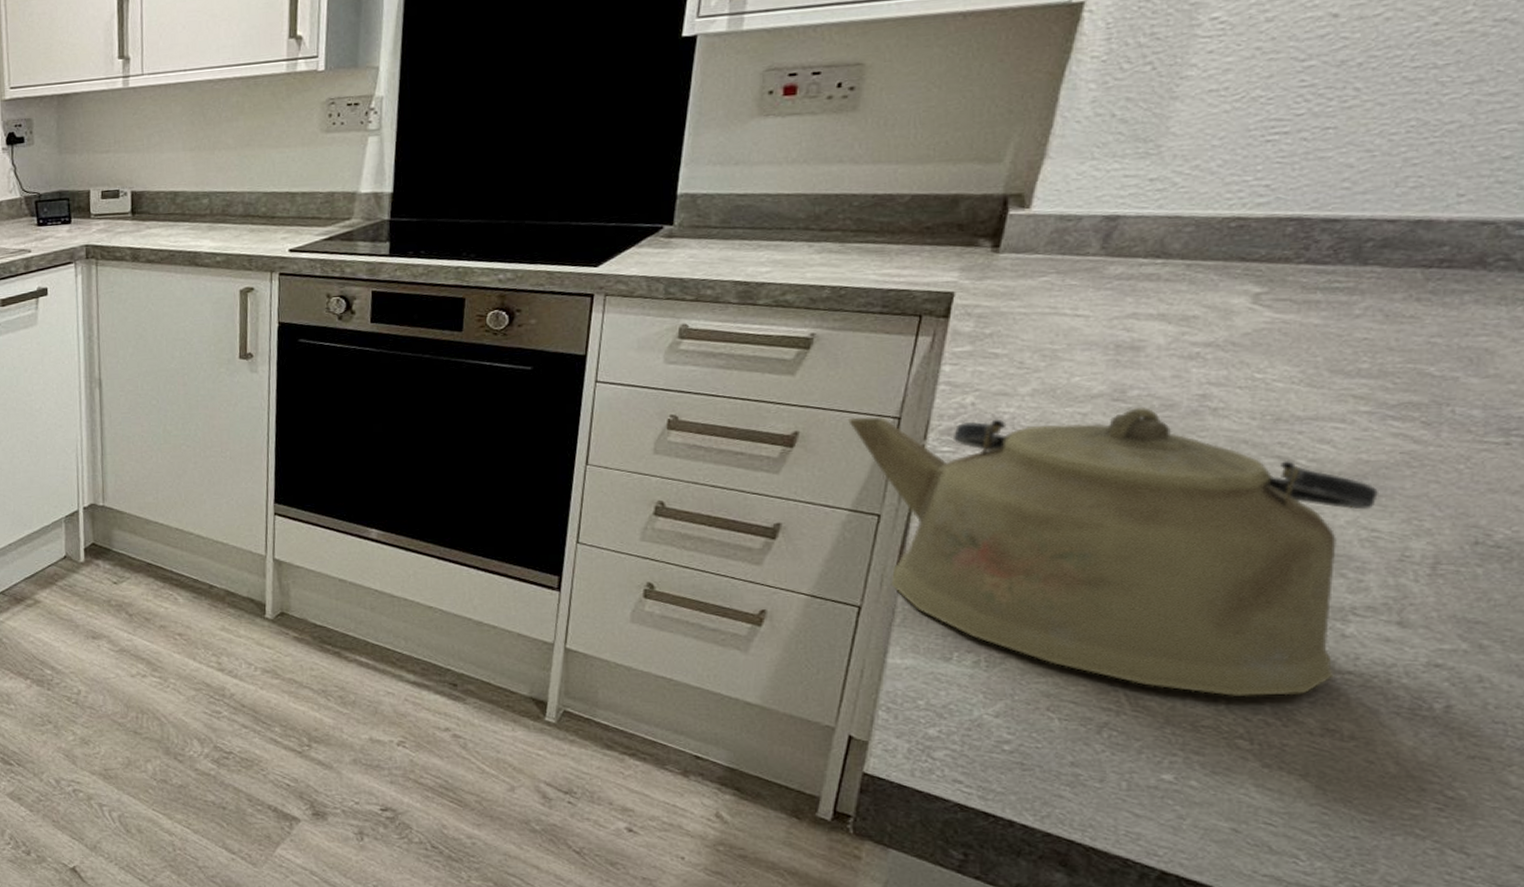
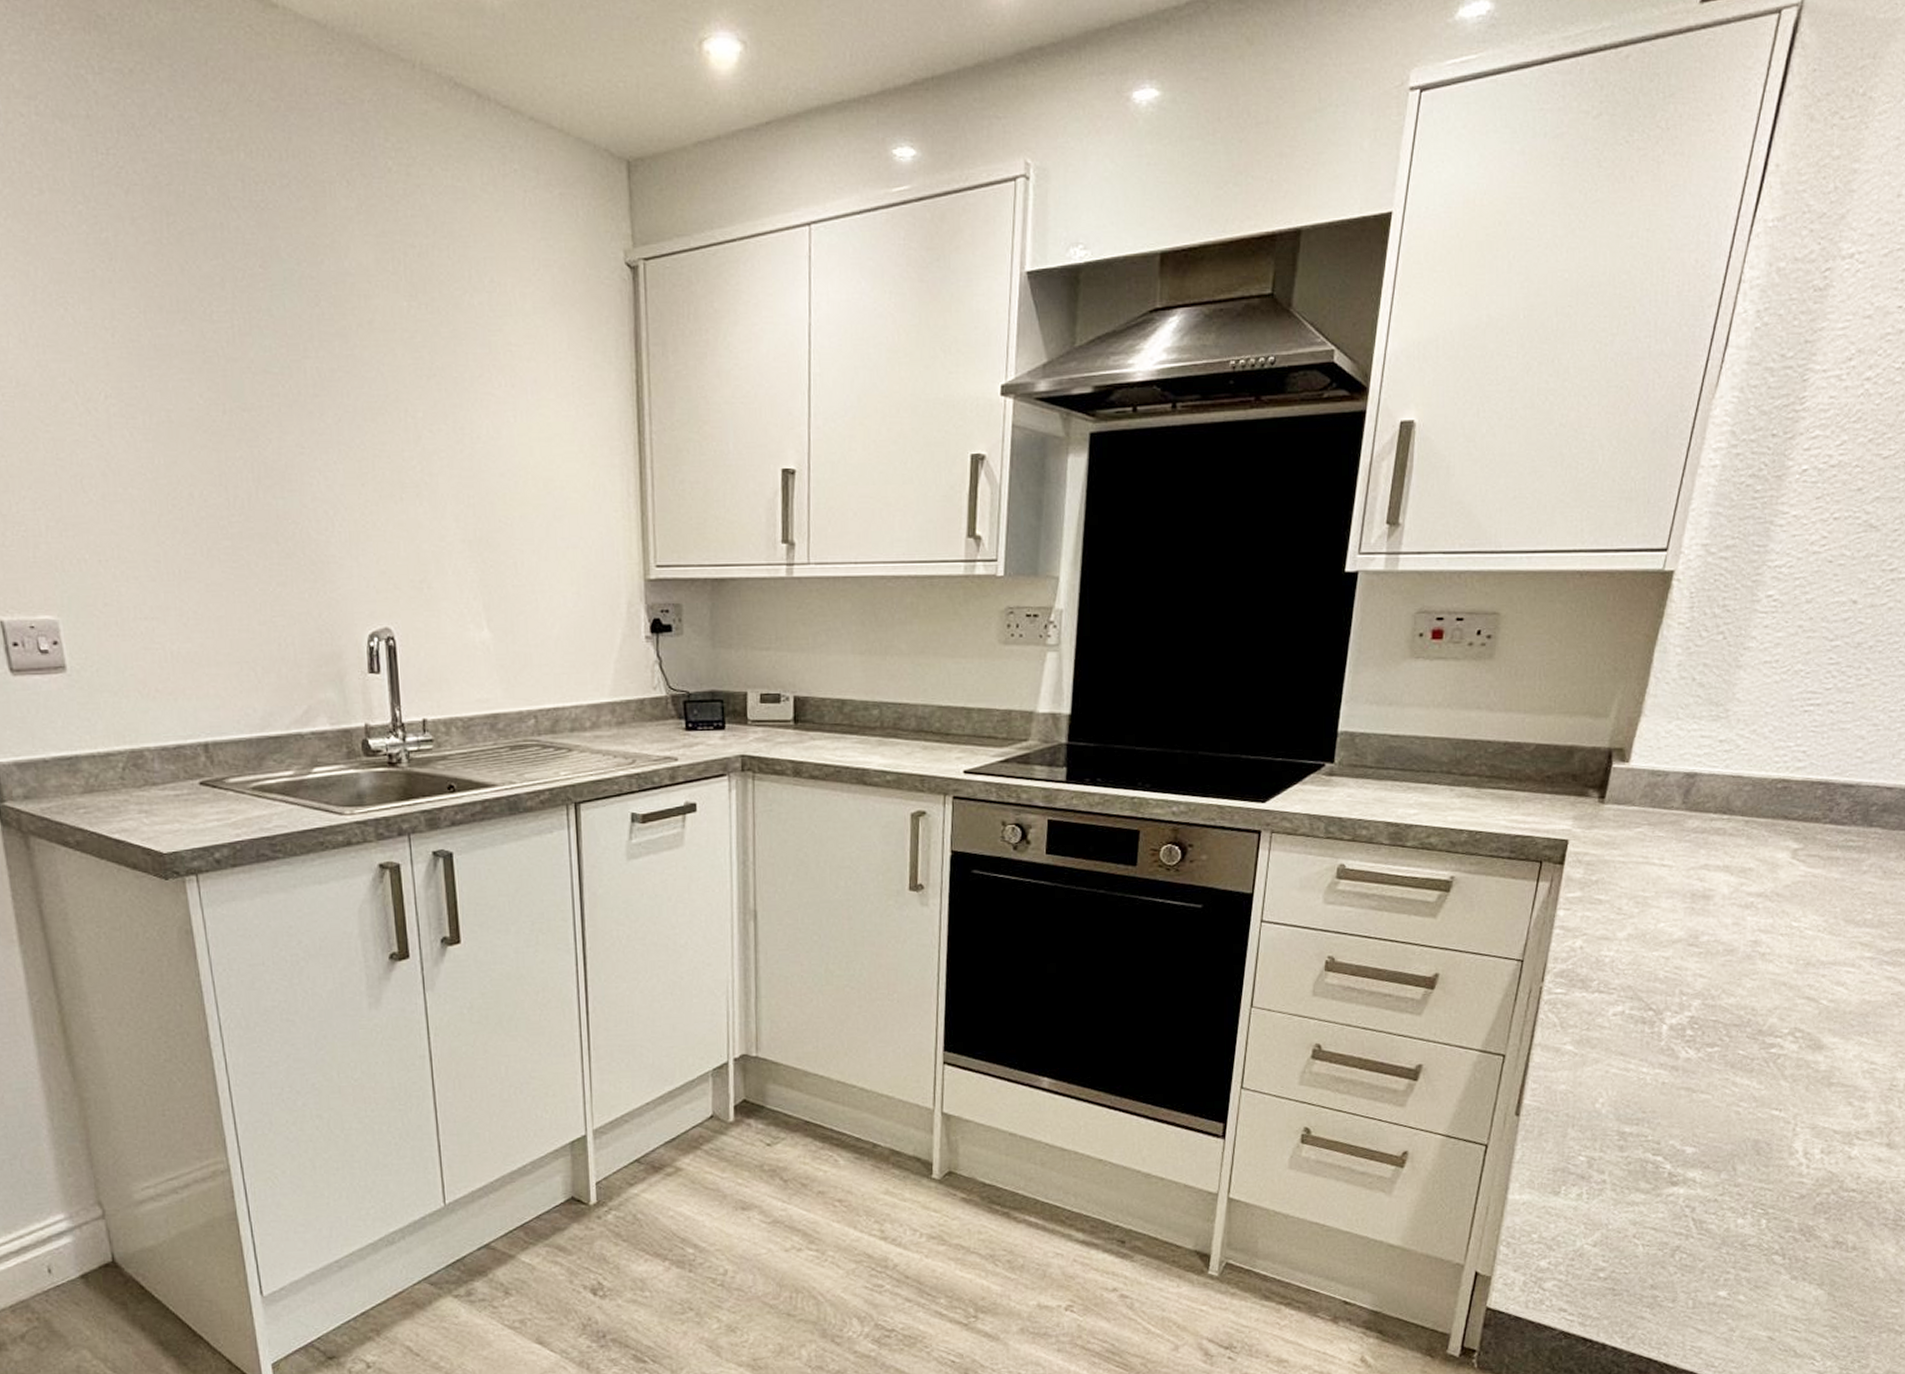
kettle: present [848,408,1380,696] -> none [1480,952,1877,1216]

